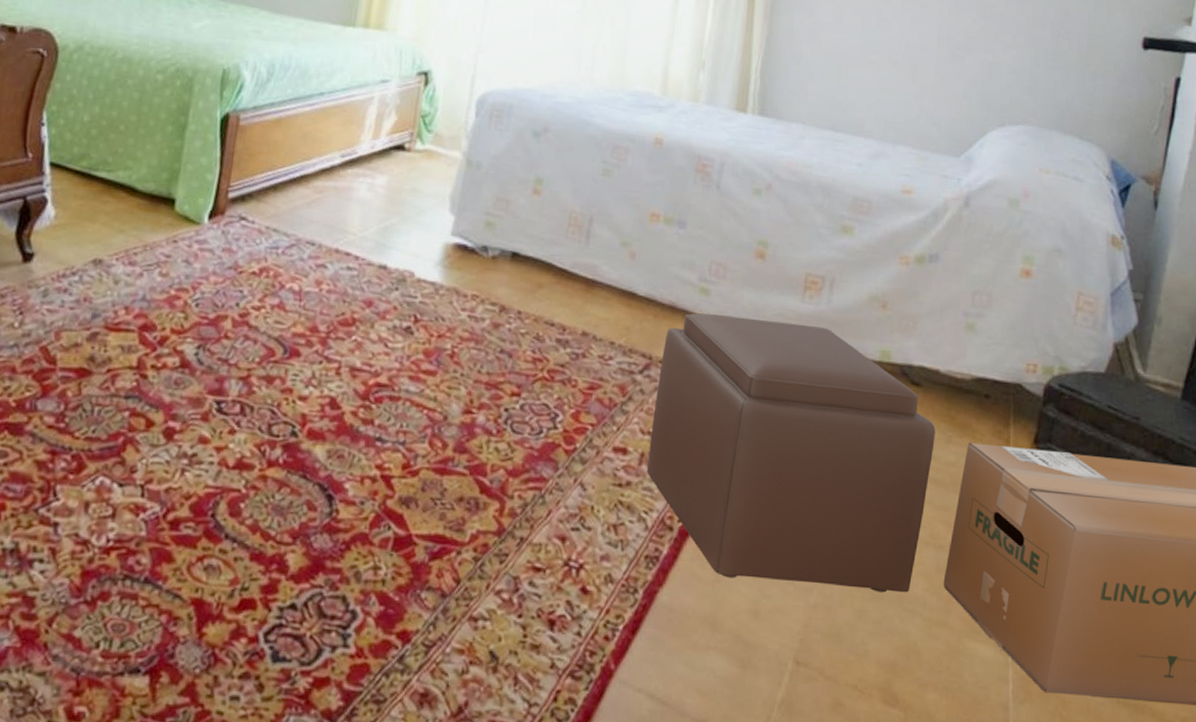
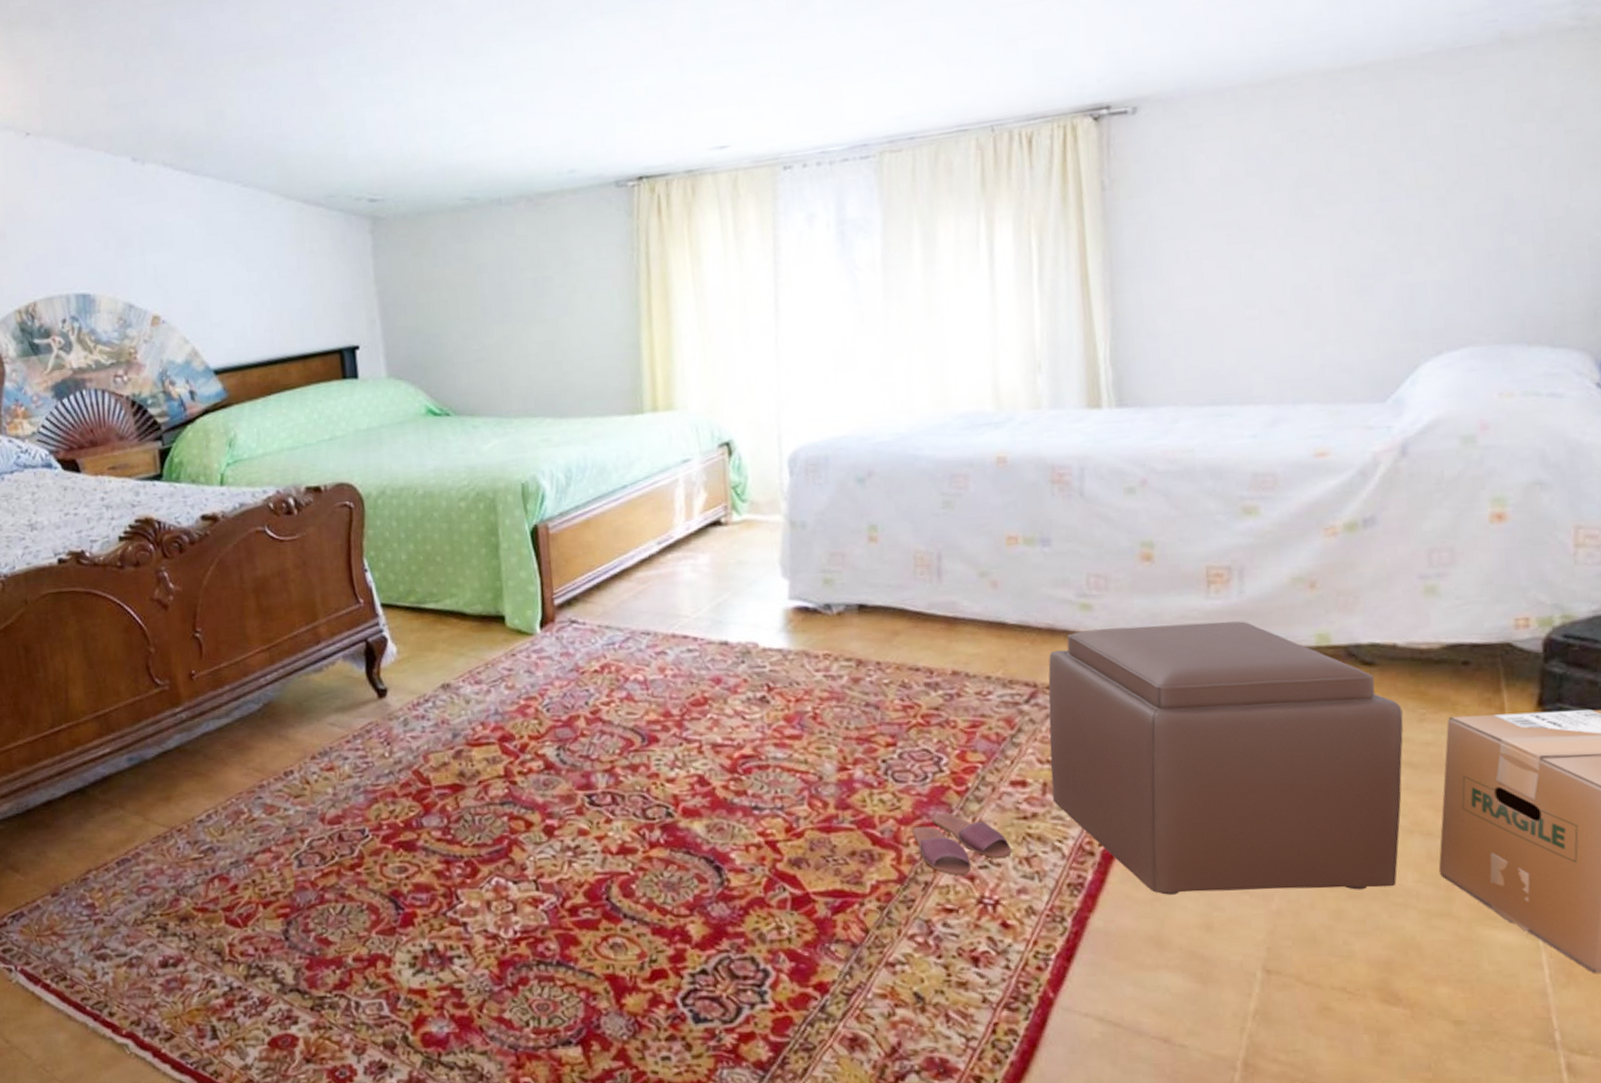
slippers: none [518,469,603,535] -> present [912,812,1012,875]

